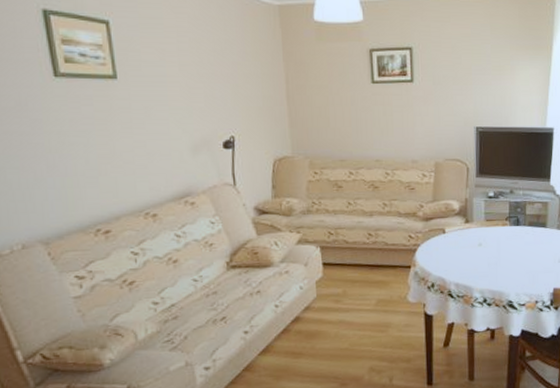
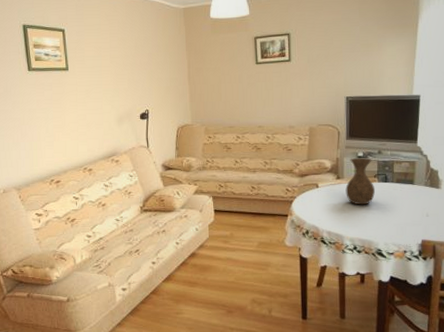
vase: none [475,198,506,252] -> present [345,158,375,205]

